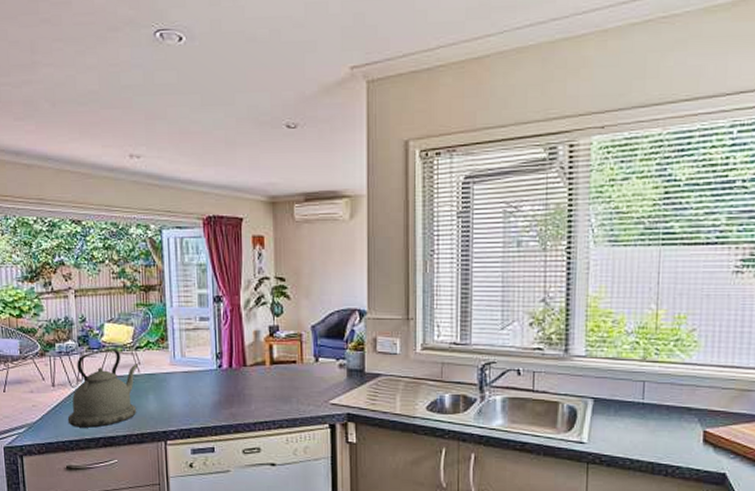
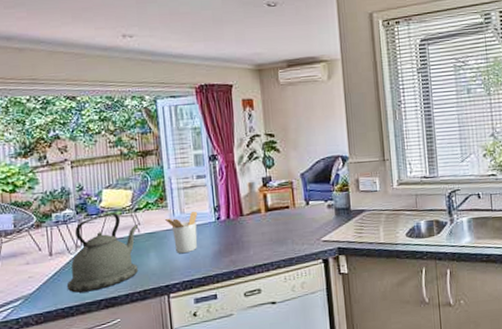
utensil holder: none [166,356,199,400] -> present [165,211,198,254]

